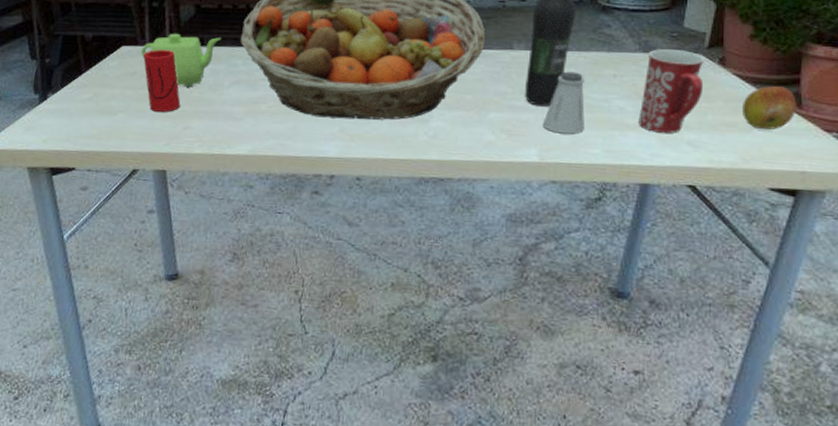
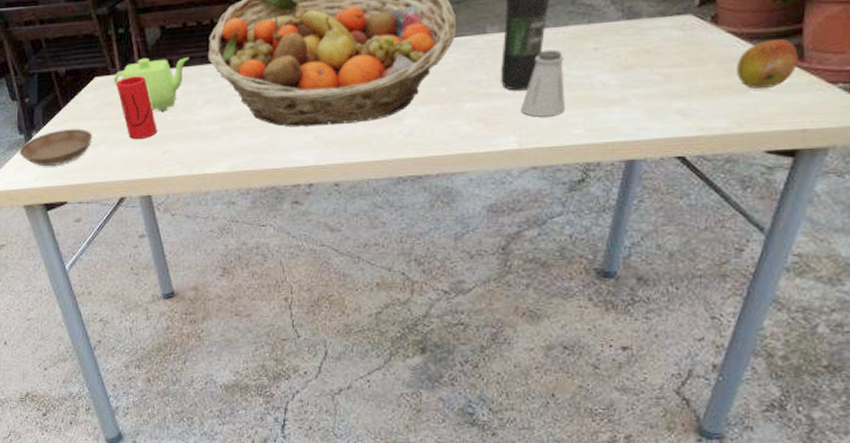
saucer: none [30,93,112,130] -> present [19,128,93,167]
mug: present [638,49,704,133] -> none [623,12,694,105]

